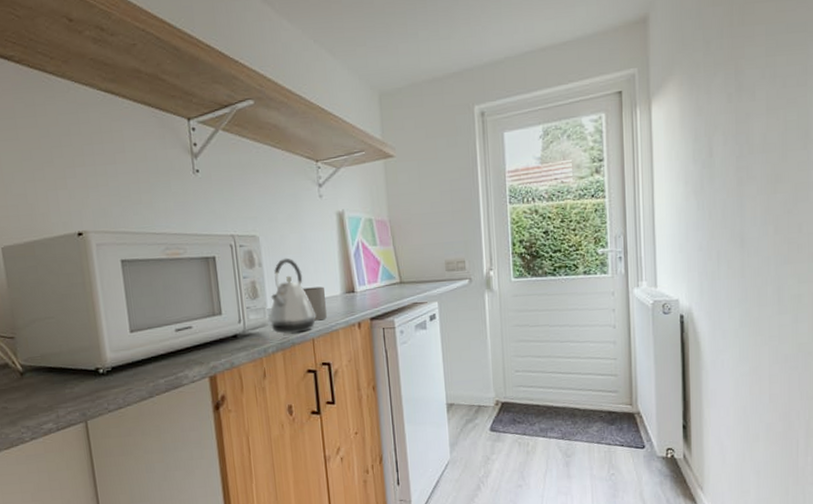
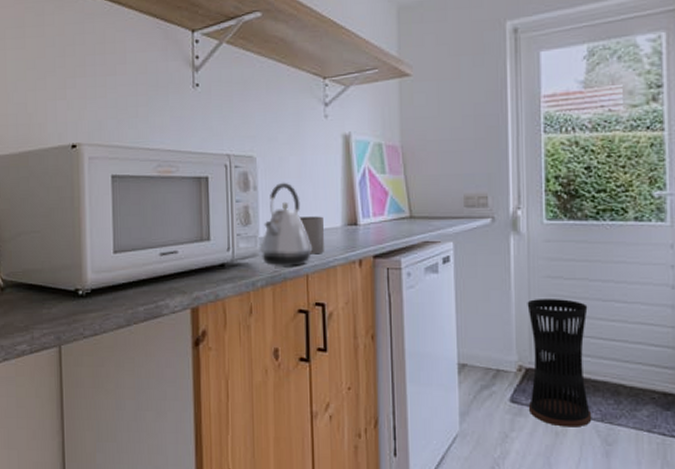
umbrella stand: none [501,343,555,447] -> present [527,299,592,427]

